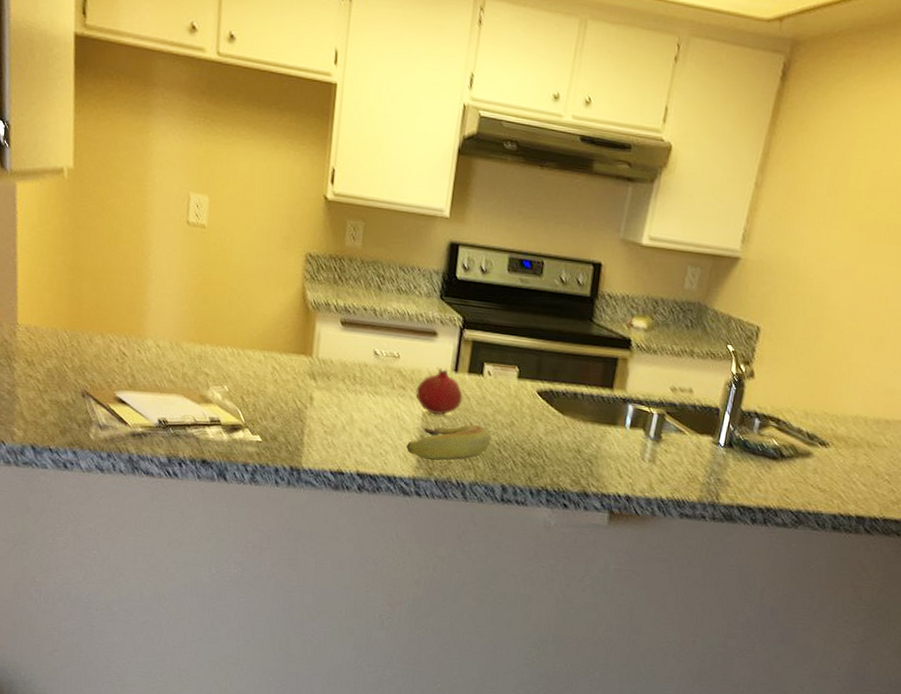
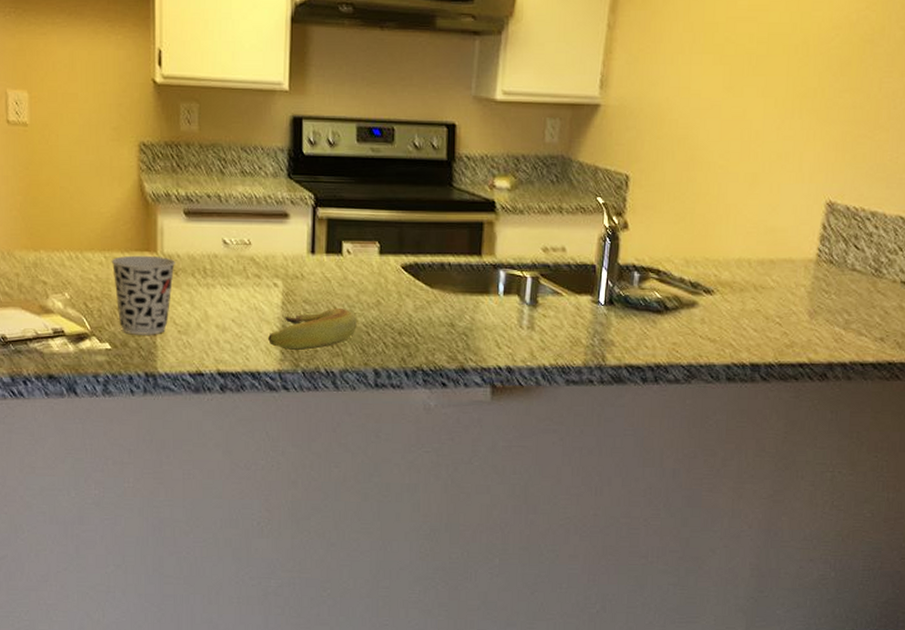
cup: none [269,357,329,433] -> present [111,255,176,335]
fruit: present [416,367,463,415] -> none [272,251,323,302]

